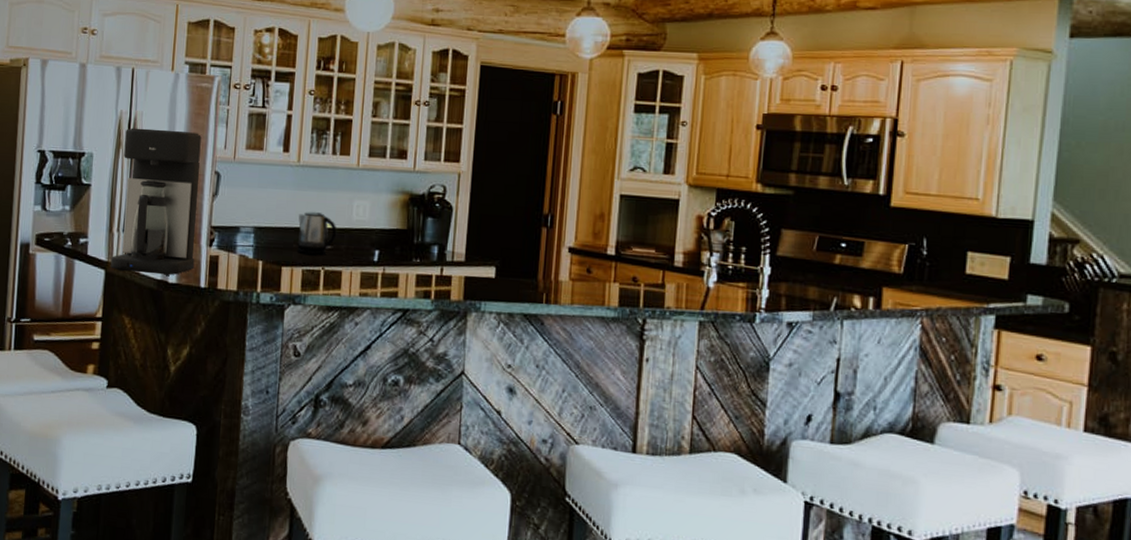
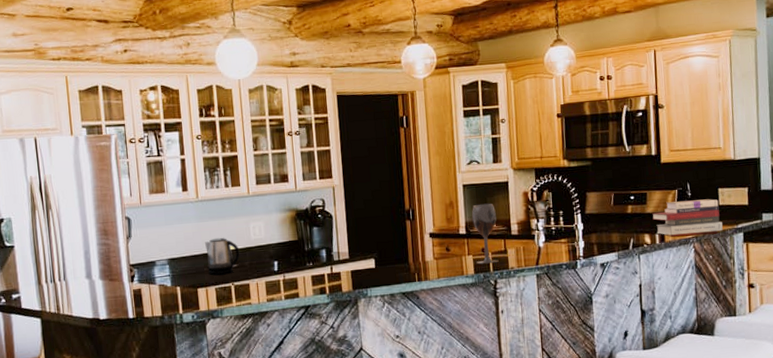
coffee maker: present [111,128,201,275] -> none [38,186,121,317]
wine glass: none [623,221,658,298] -> present [471,203,499,264]
books: none [868,259,967,311] -> present [652,199,723,238]

